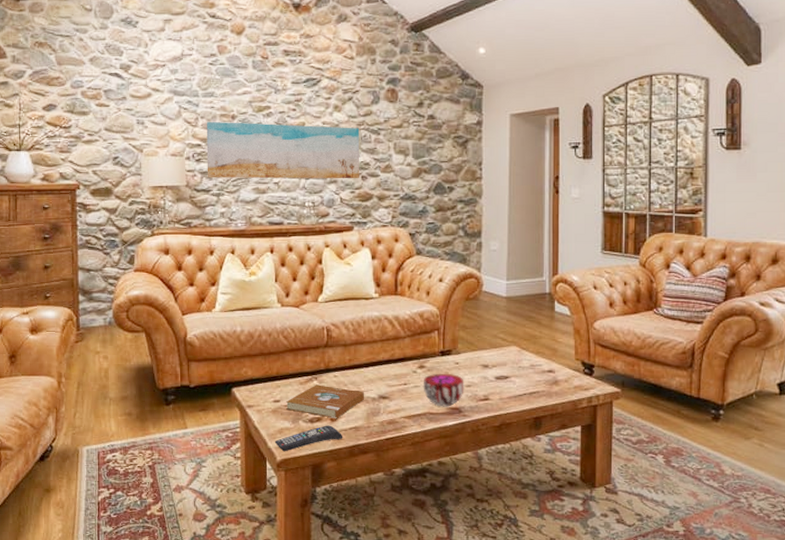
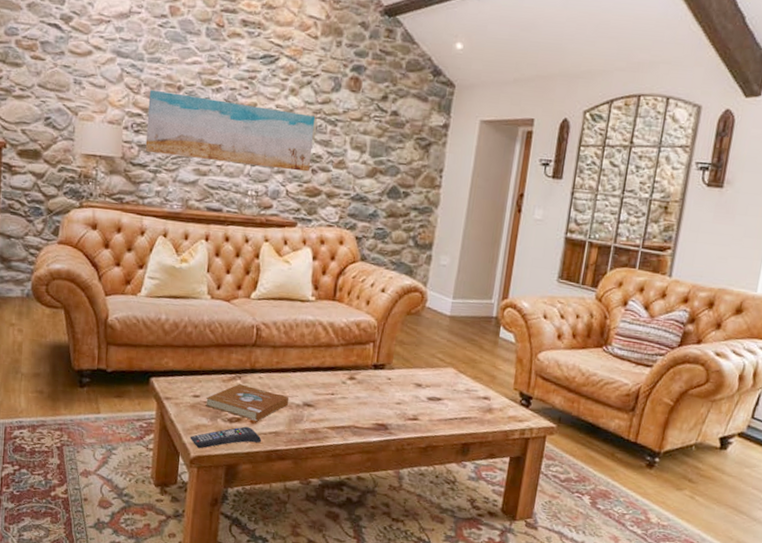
decorative bowl: present [423,374,464,407] -> none [350,387,395,422]

